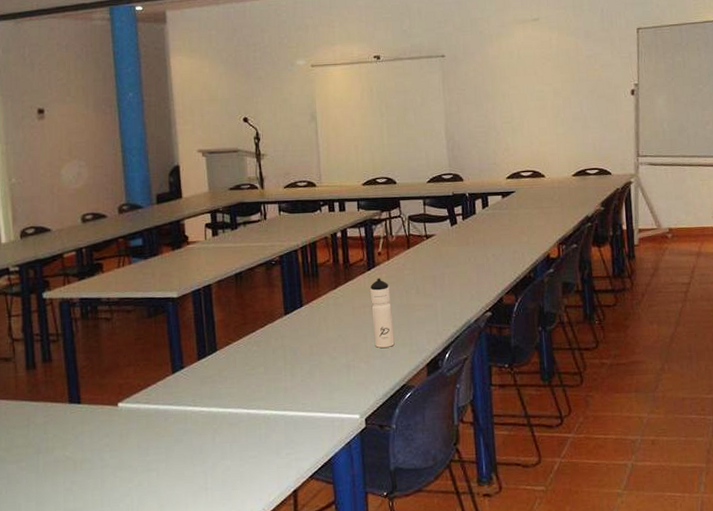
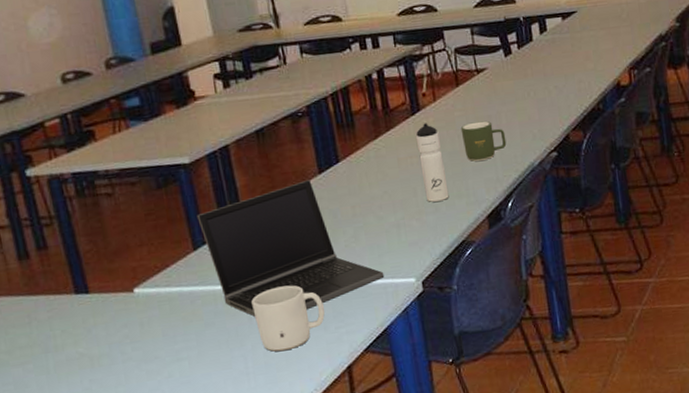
laptop computer: none [178,320,333,437] -> present [197,180,385,317]
mug: none [216,411,278,471] -> present [251,285,325,352]
mug: none [409,280,448,315] -> present [460,121,507,162]

